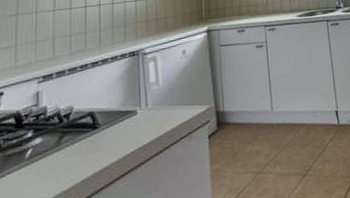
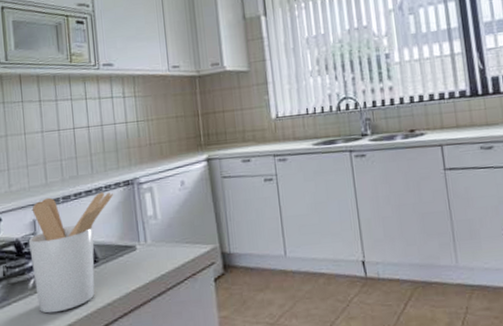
utensil holder: none [30,63,119,182] -> present [29,192,114,314]

